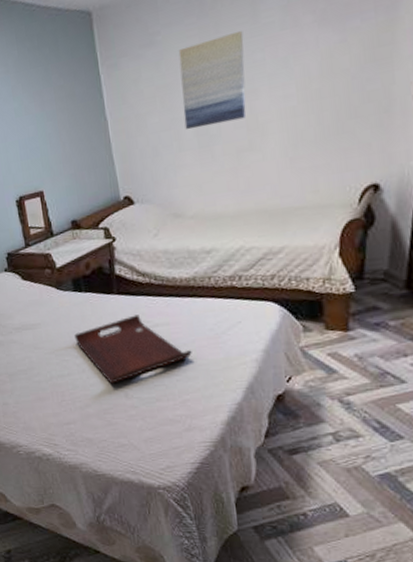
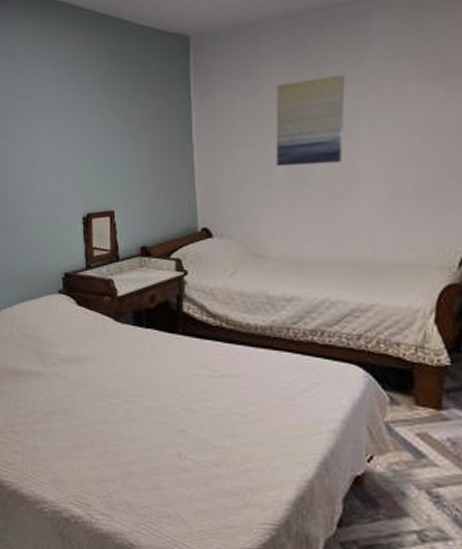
serving tray: present [74,314,192,384] -> none [127,361,261,439]

